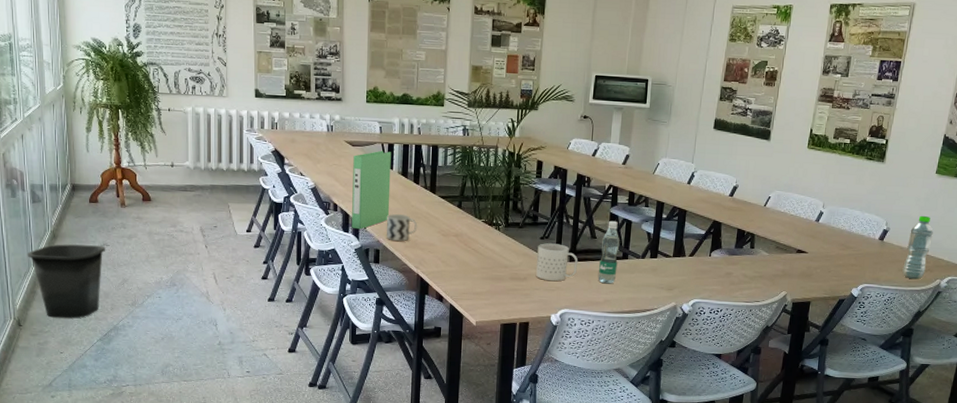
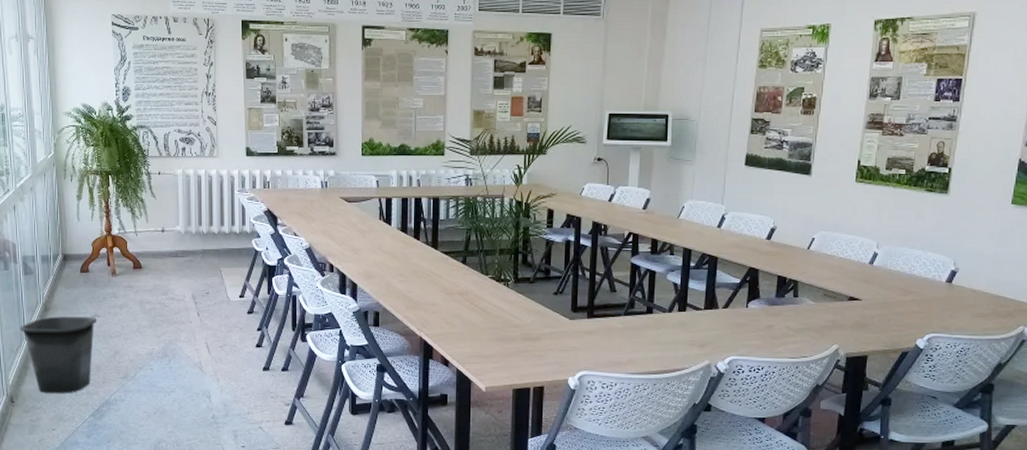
binder: present [352,150,391,230] -> none [349,205,389,291]
cup: present [387,214,418,241] -> none [387,273,419,302]
mug: present [535,243,579,282] -> none [549,299,597,341]
bottle: present [598,220,620,284] -> none [619,271,643,342]
water bottle: present [902,215,933,280] -> none [976,252,1012,327]

